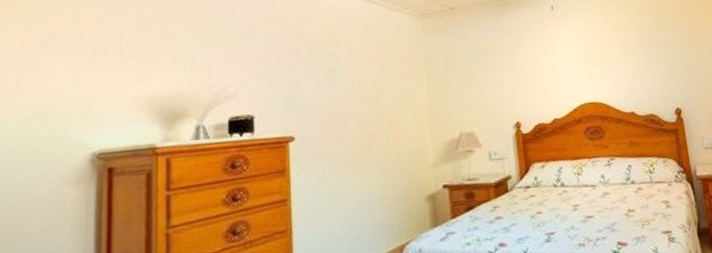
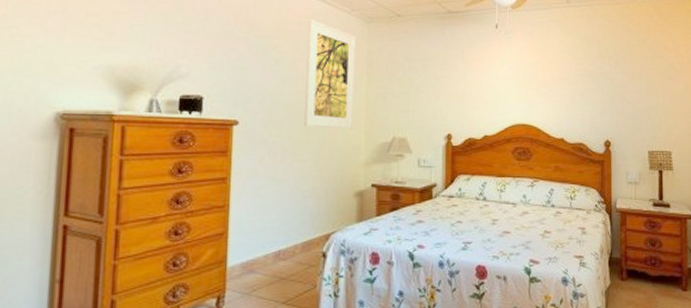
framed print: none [359,22,417,134] -> present [304,19,356,129]

